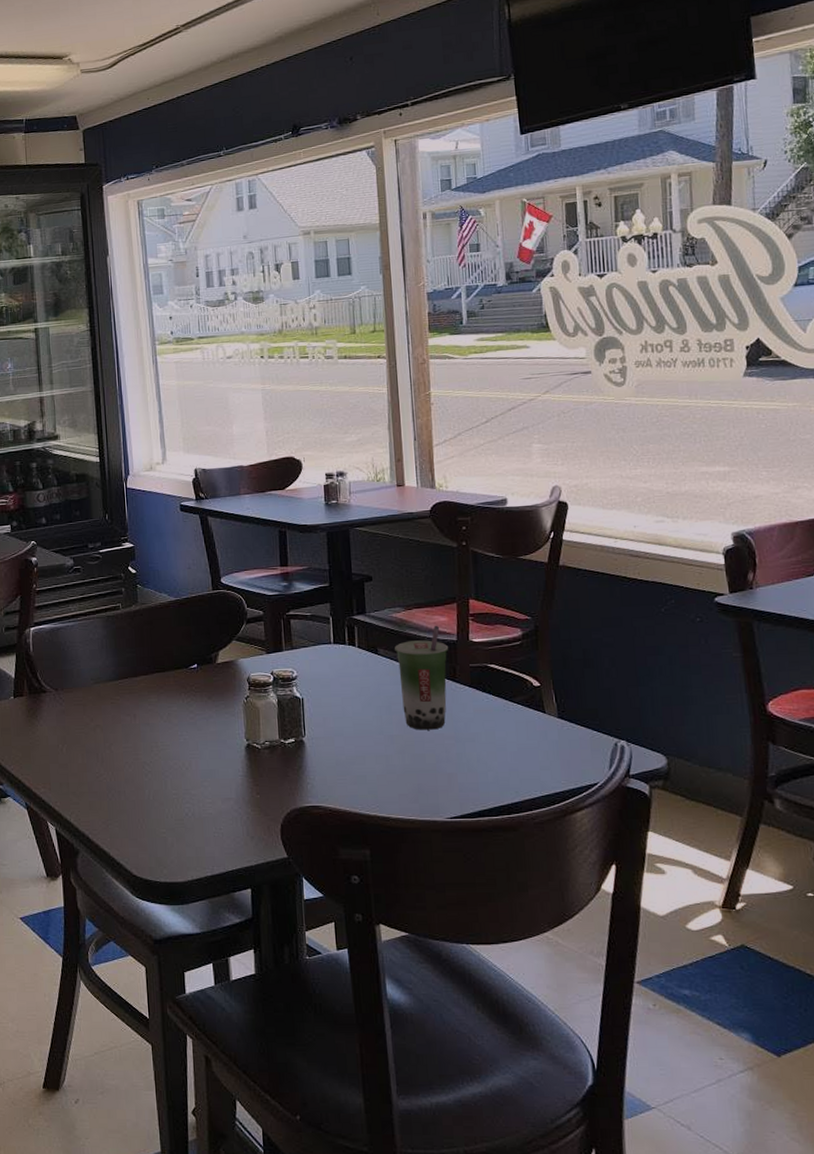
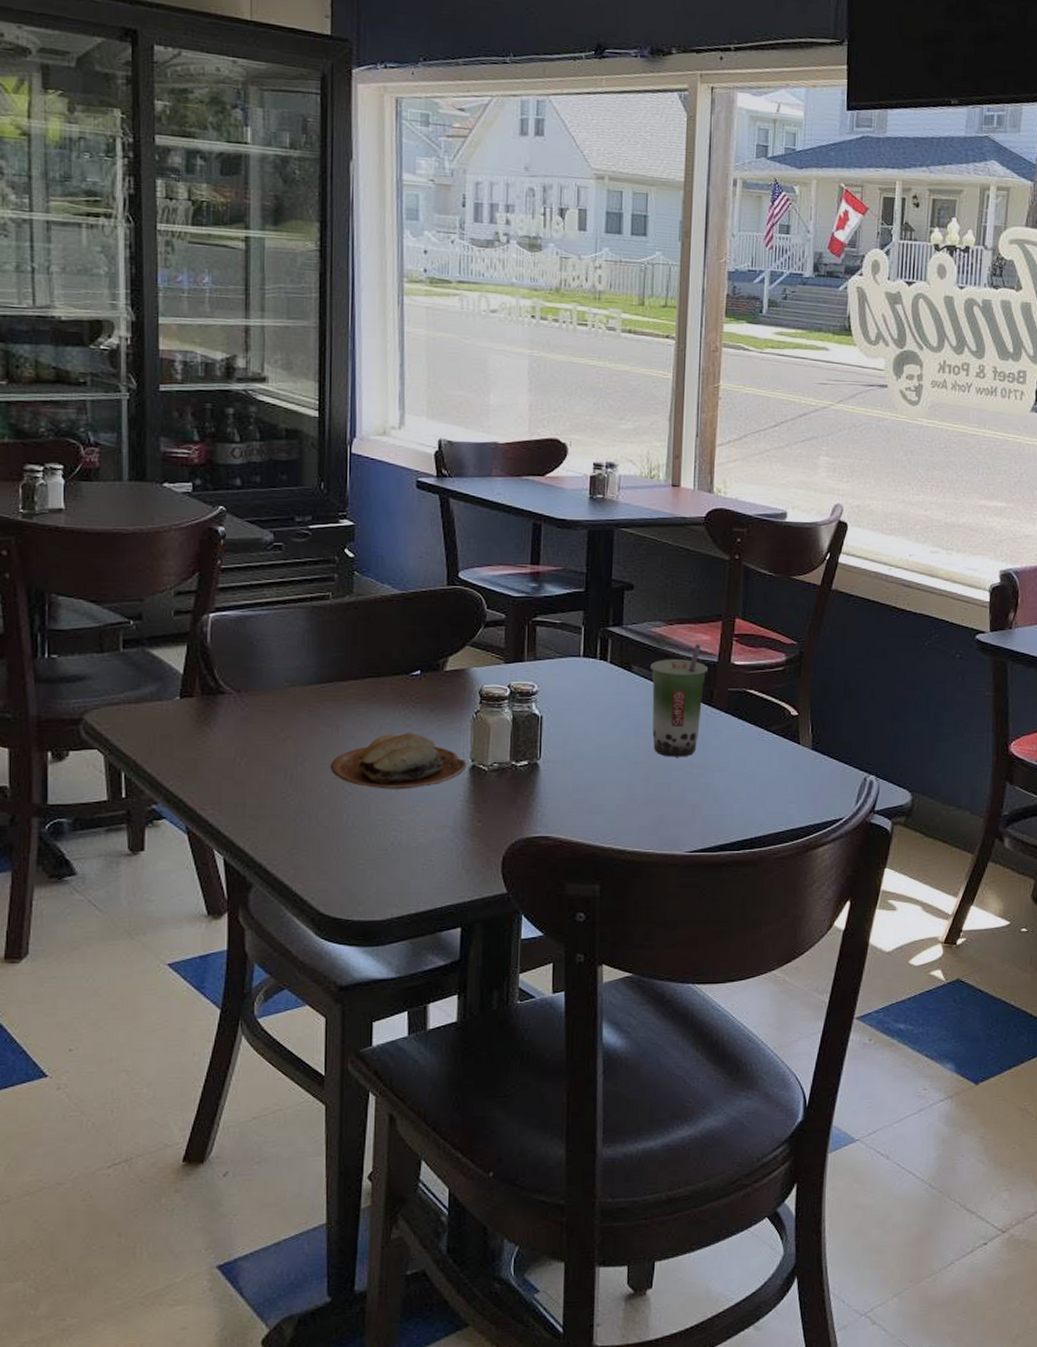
sandwich: none [131,718,243,768] -> present [329,733,467,790]

